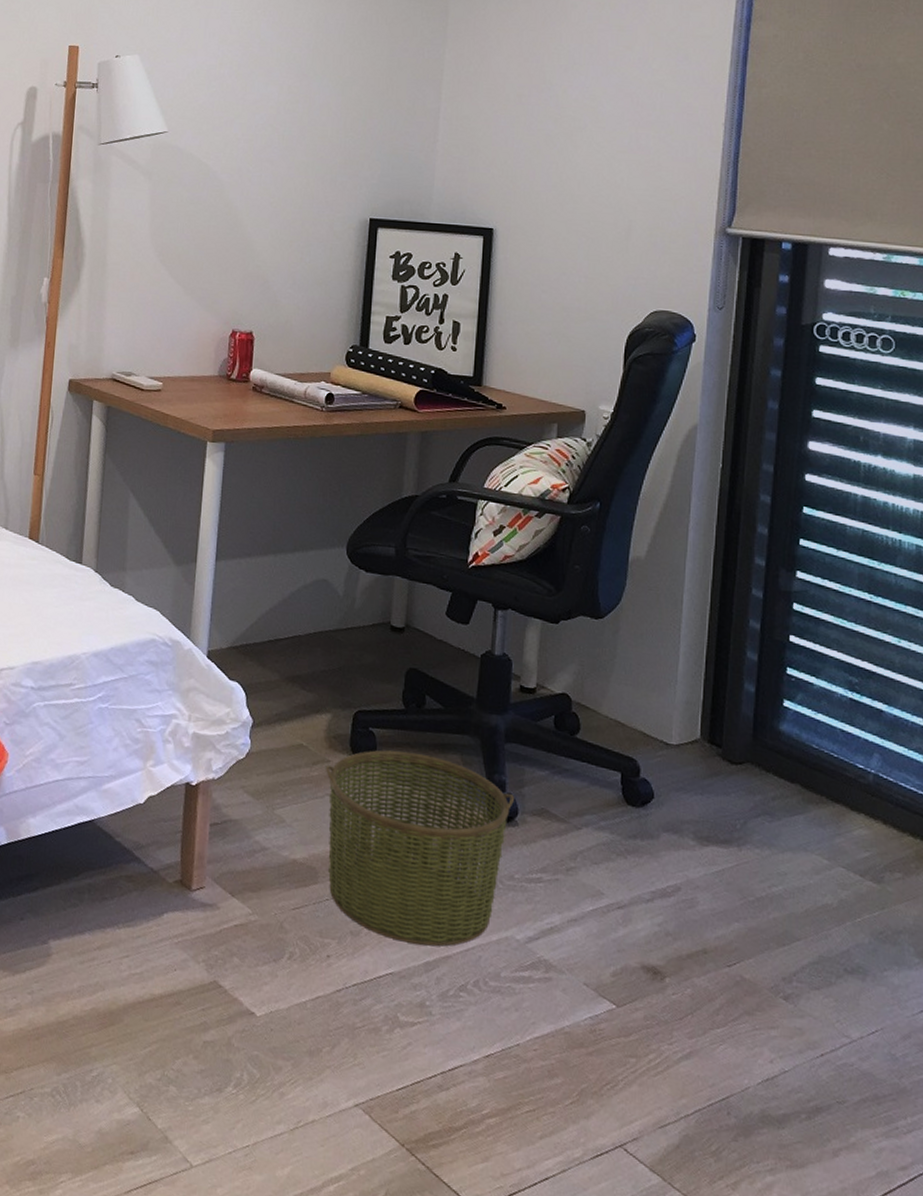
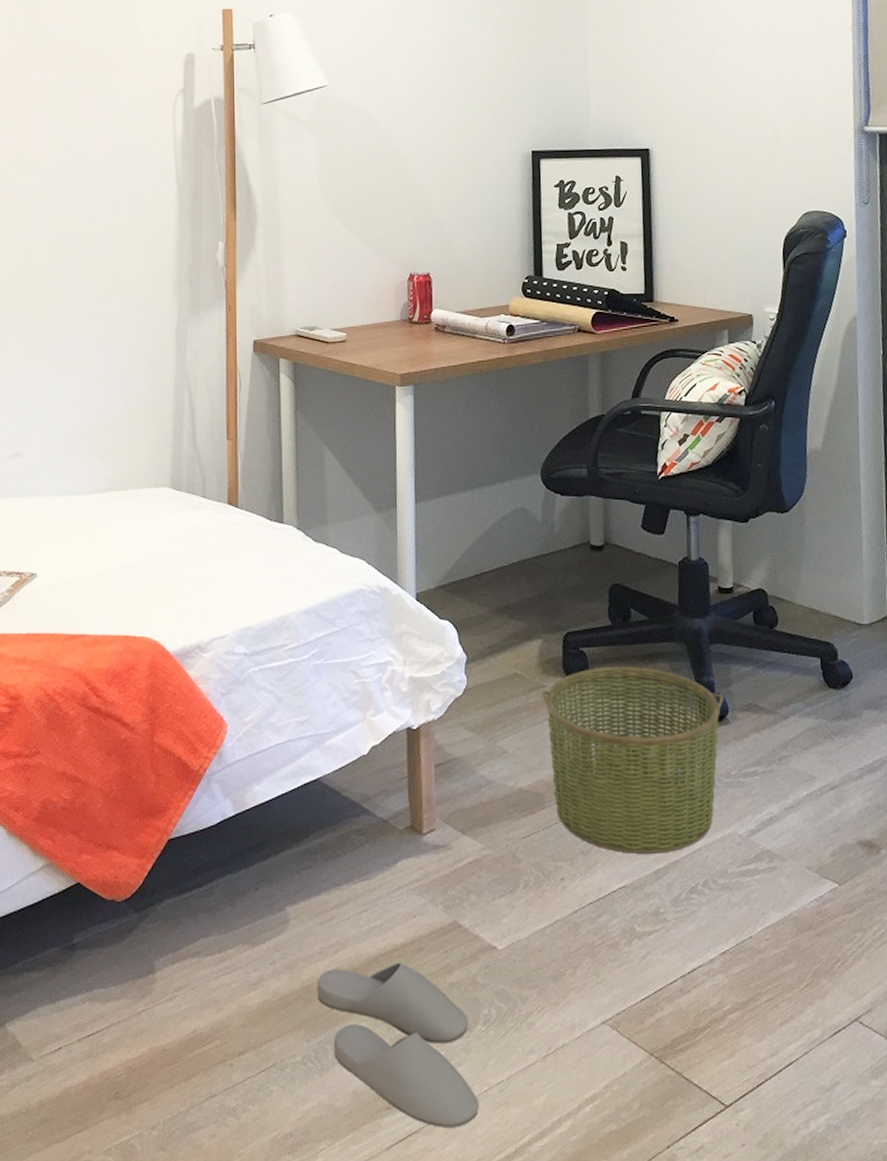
slippers: none [71,1008,223,1184] -> present [316,962,480,1128]

